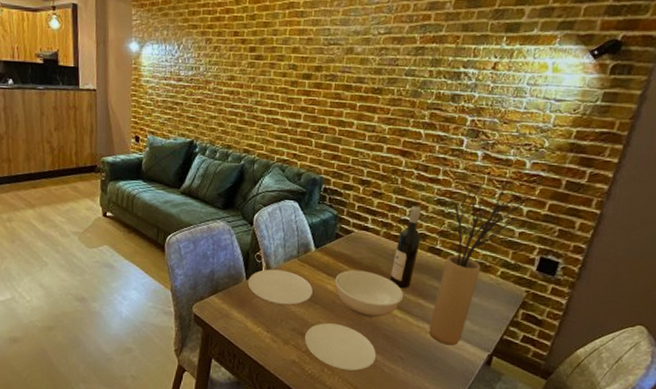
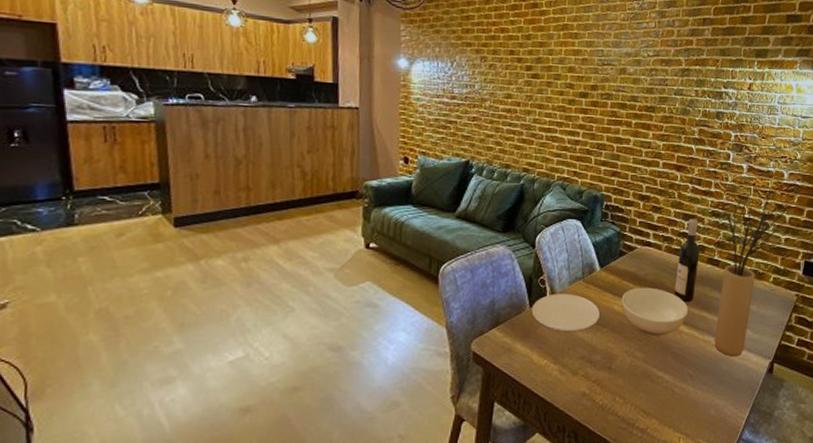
plate: present [304,322,376,372] -> none [593,346,666,397]

